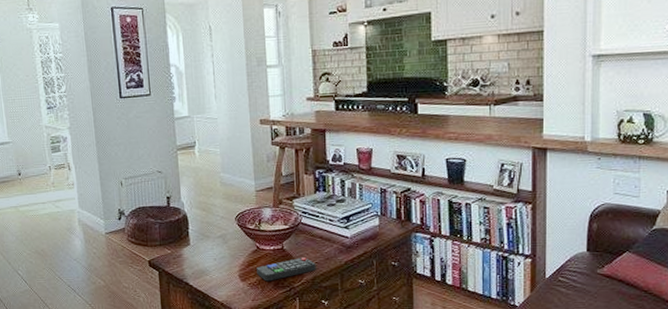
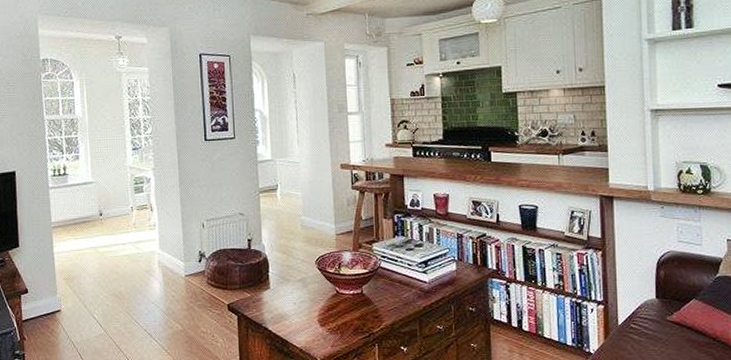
remote control: present [257,258,316,282] -> none [336,302,395,327]

